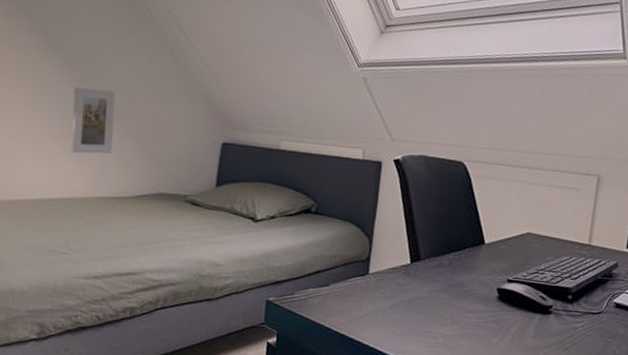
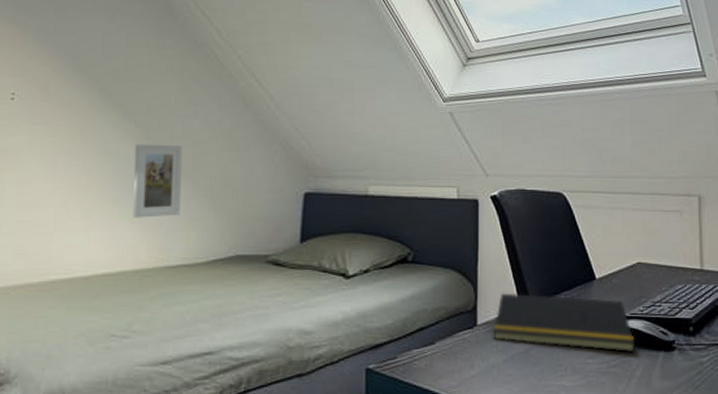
notepad: none [383,248,514,312] -> present [493,293,635,353]

